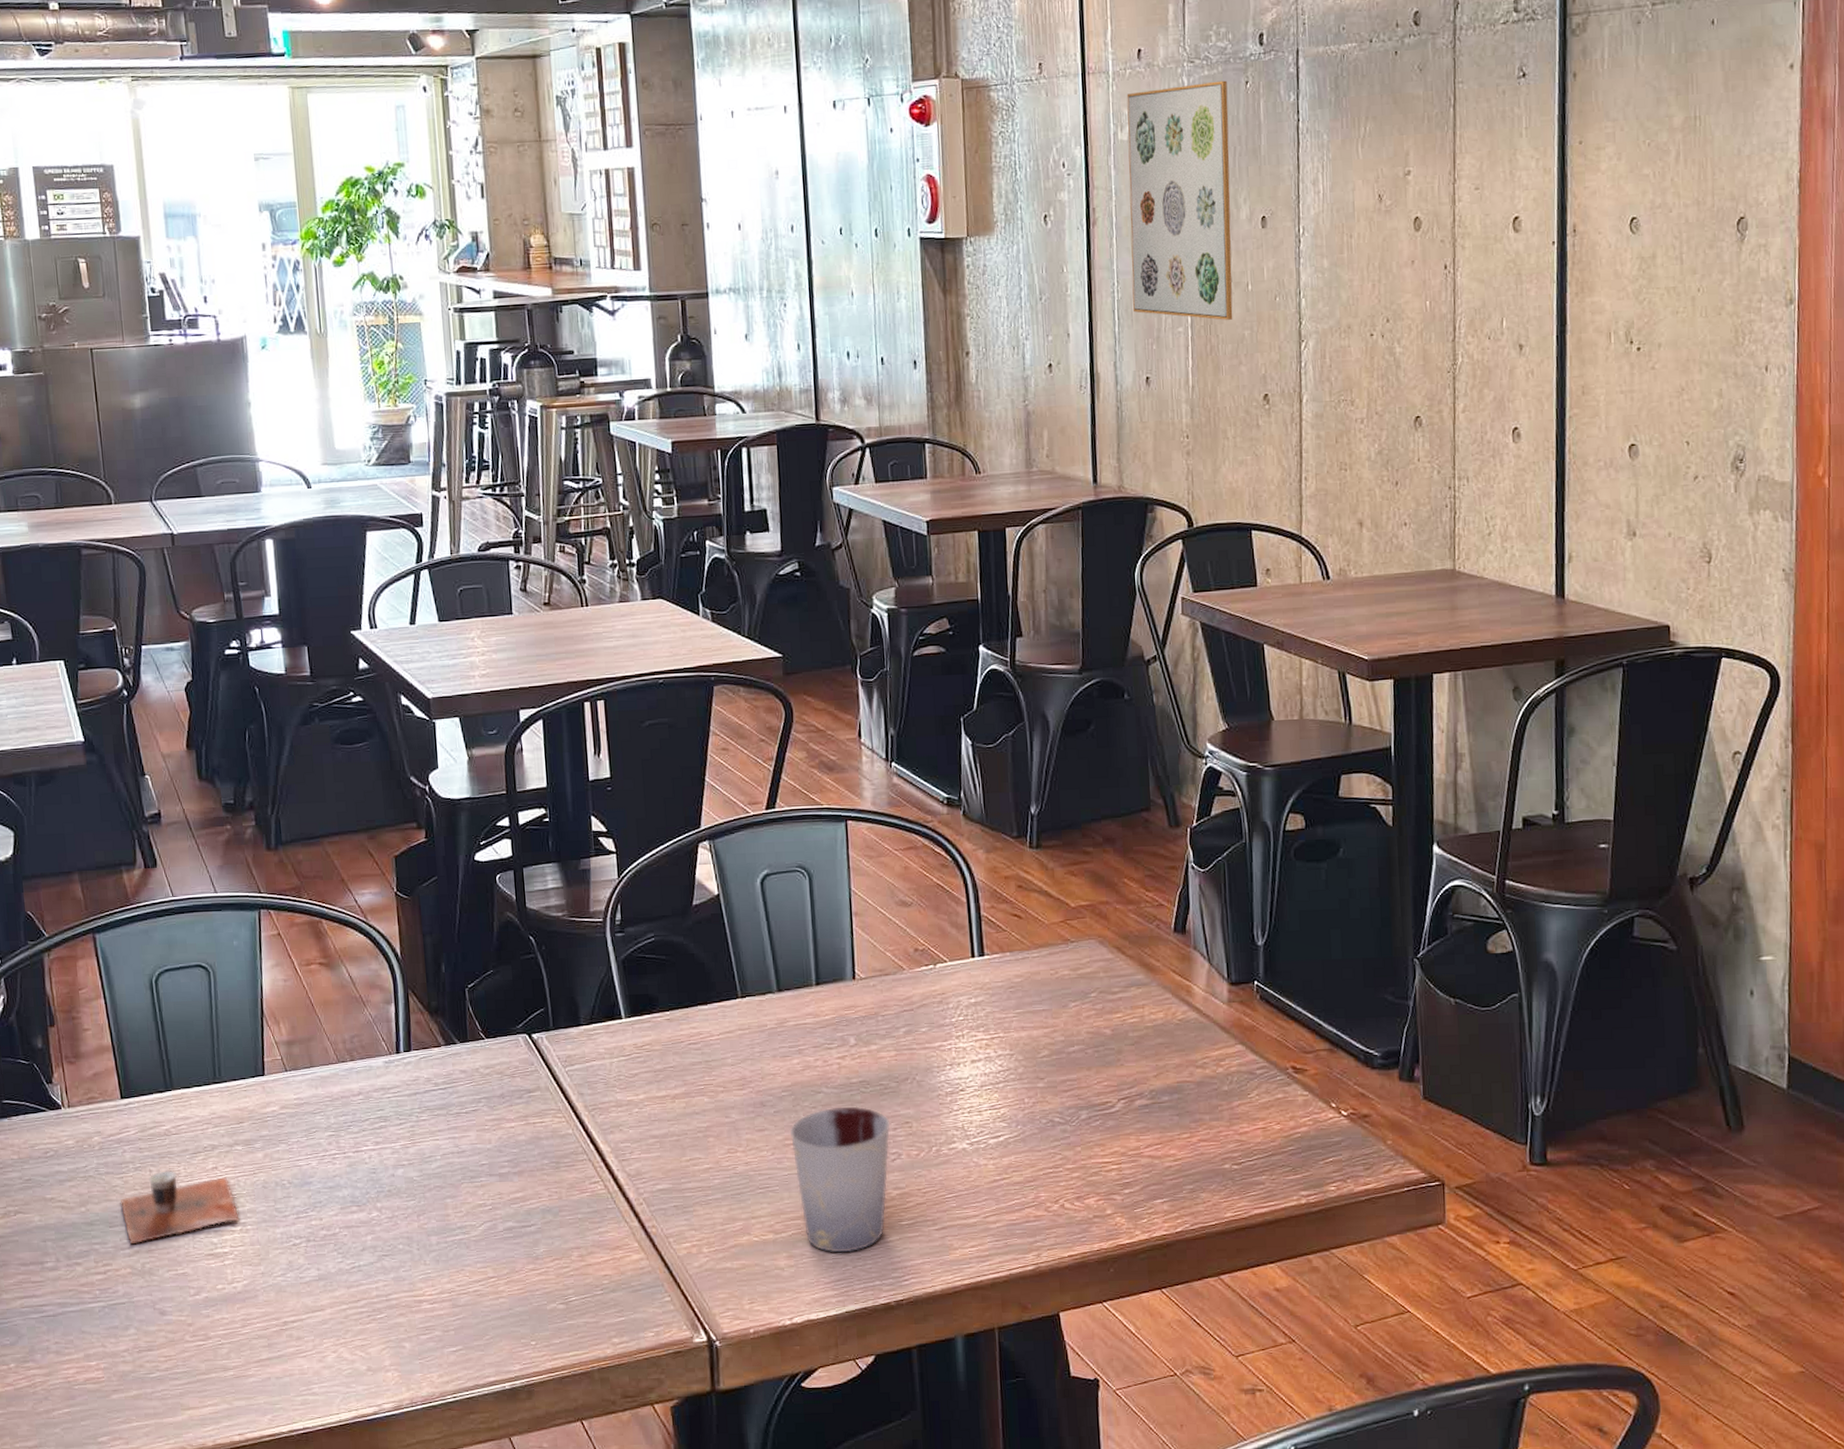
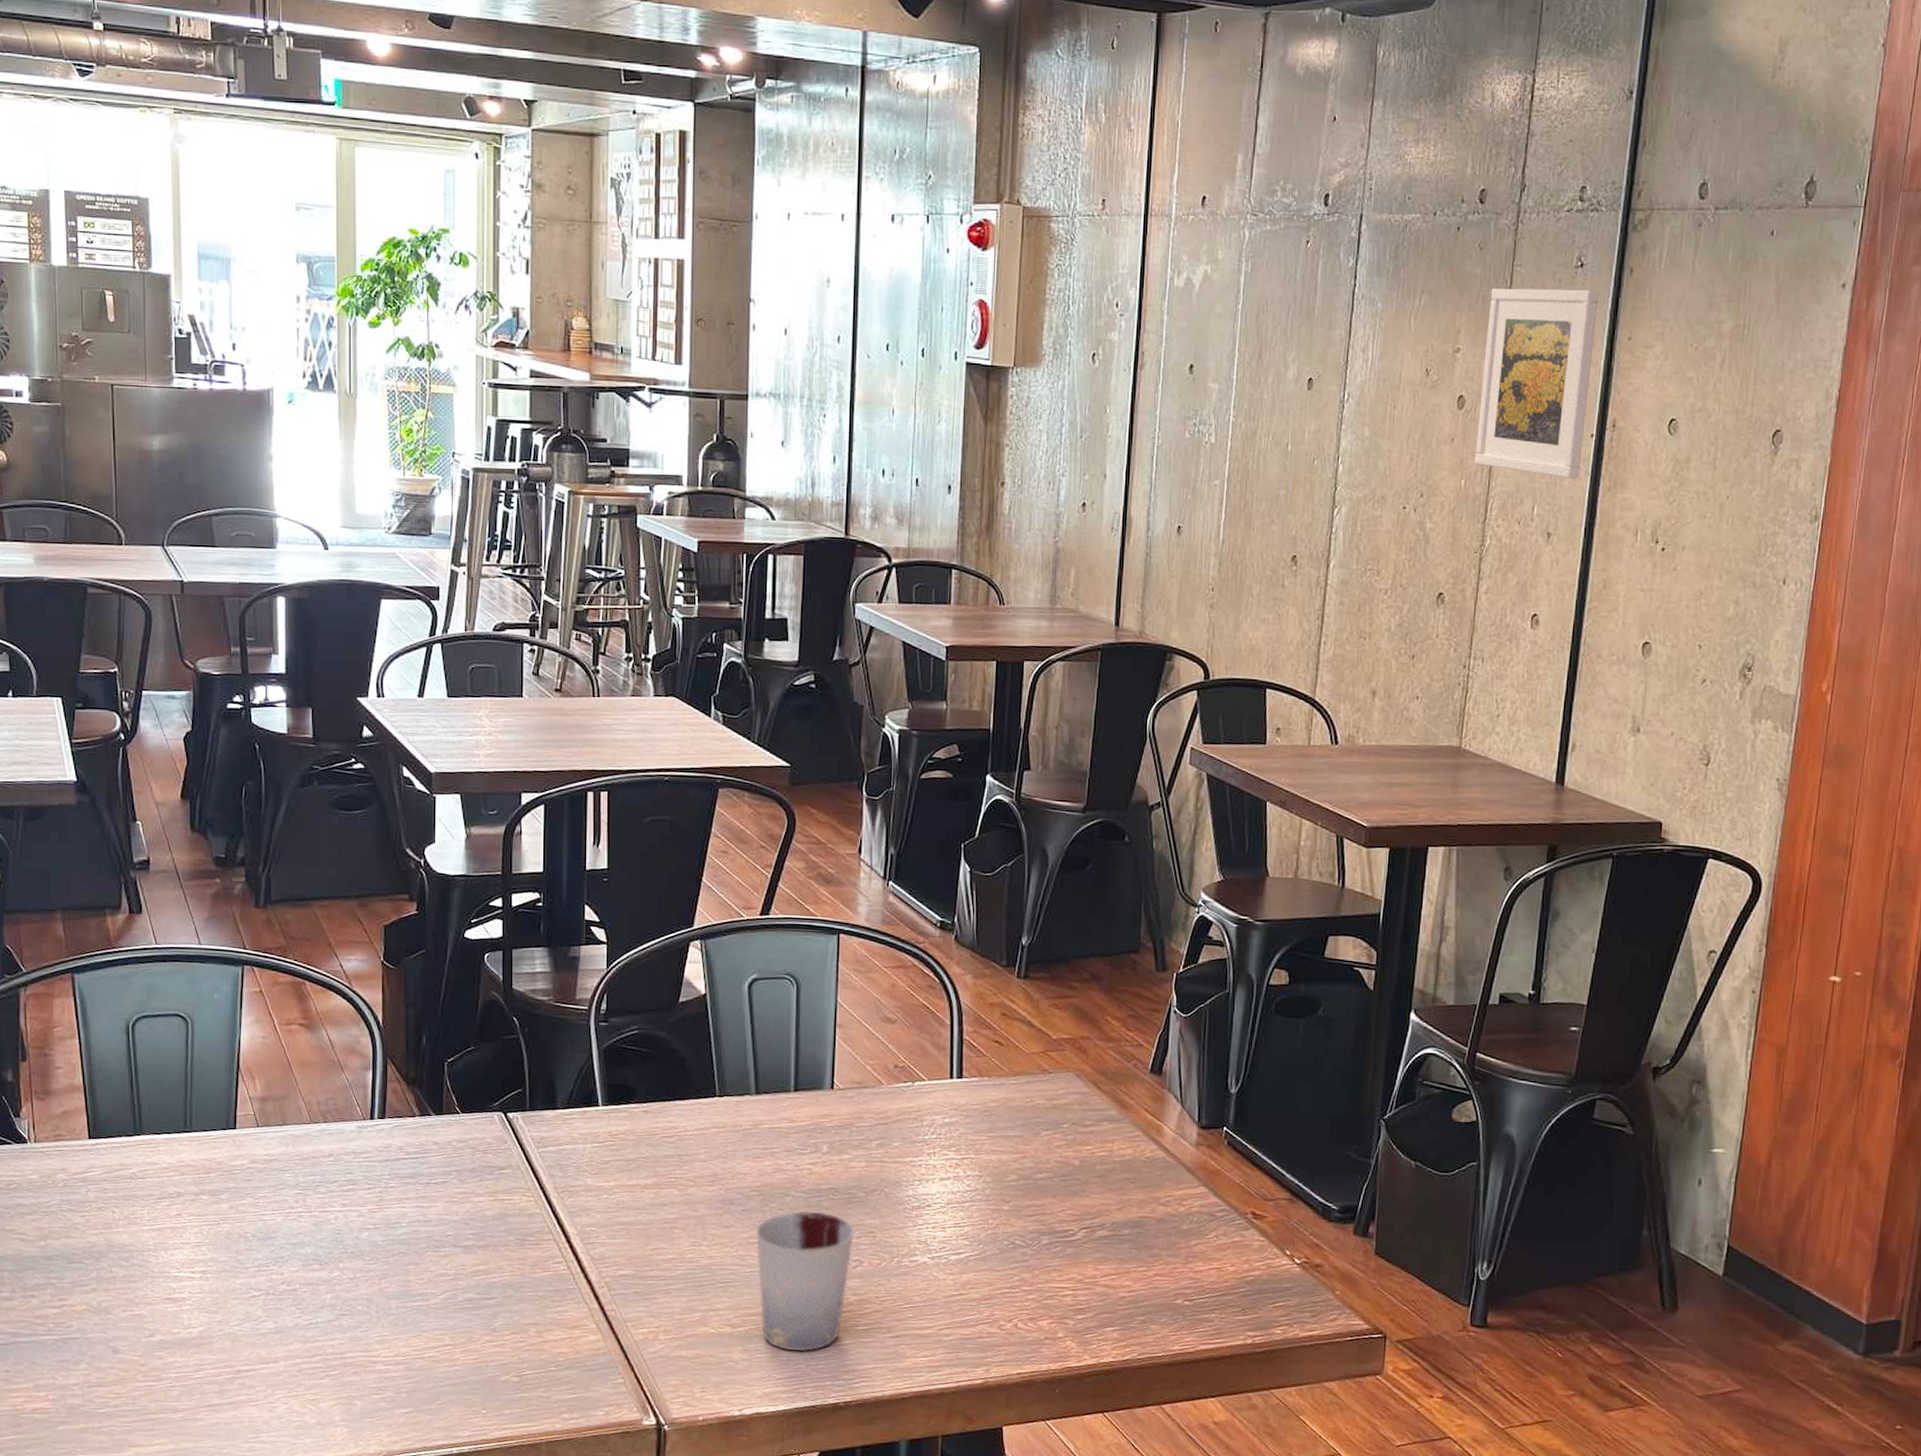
cup: present [120,1169,240,1245] -> none [80,1212,200,1283]
wall art: present [1126,80,1233,320] -> none [1172,237,1288,478]
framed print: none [1435,98,1545,289] -> present [1474,288,1599,479]

